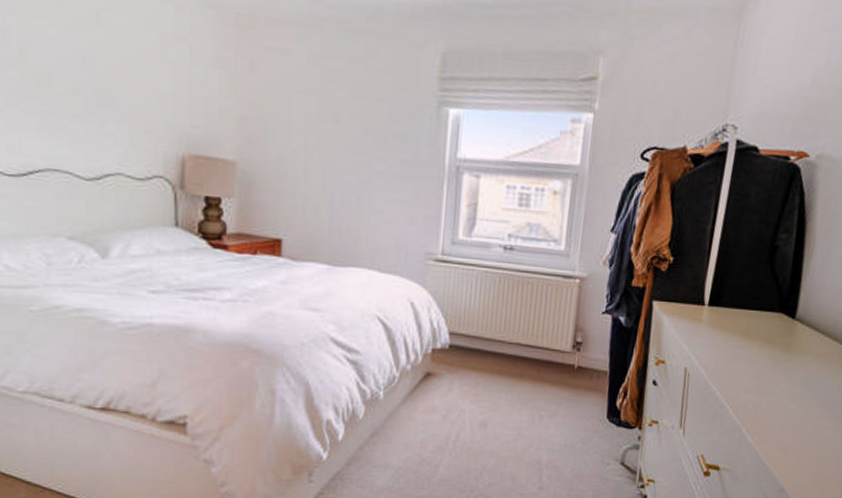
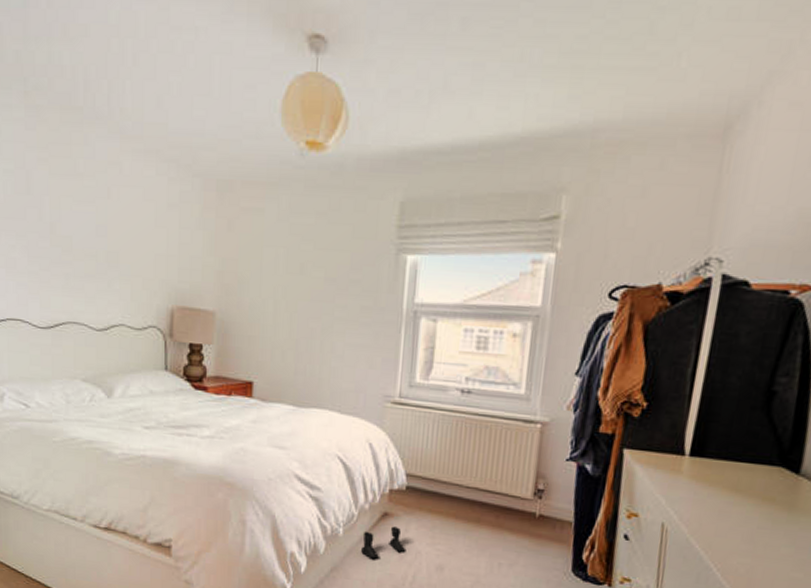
boots: none [403,386,450,422] -> present [361,526,406,560]

